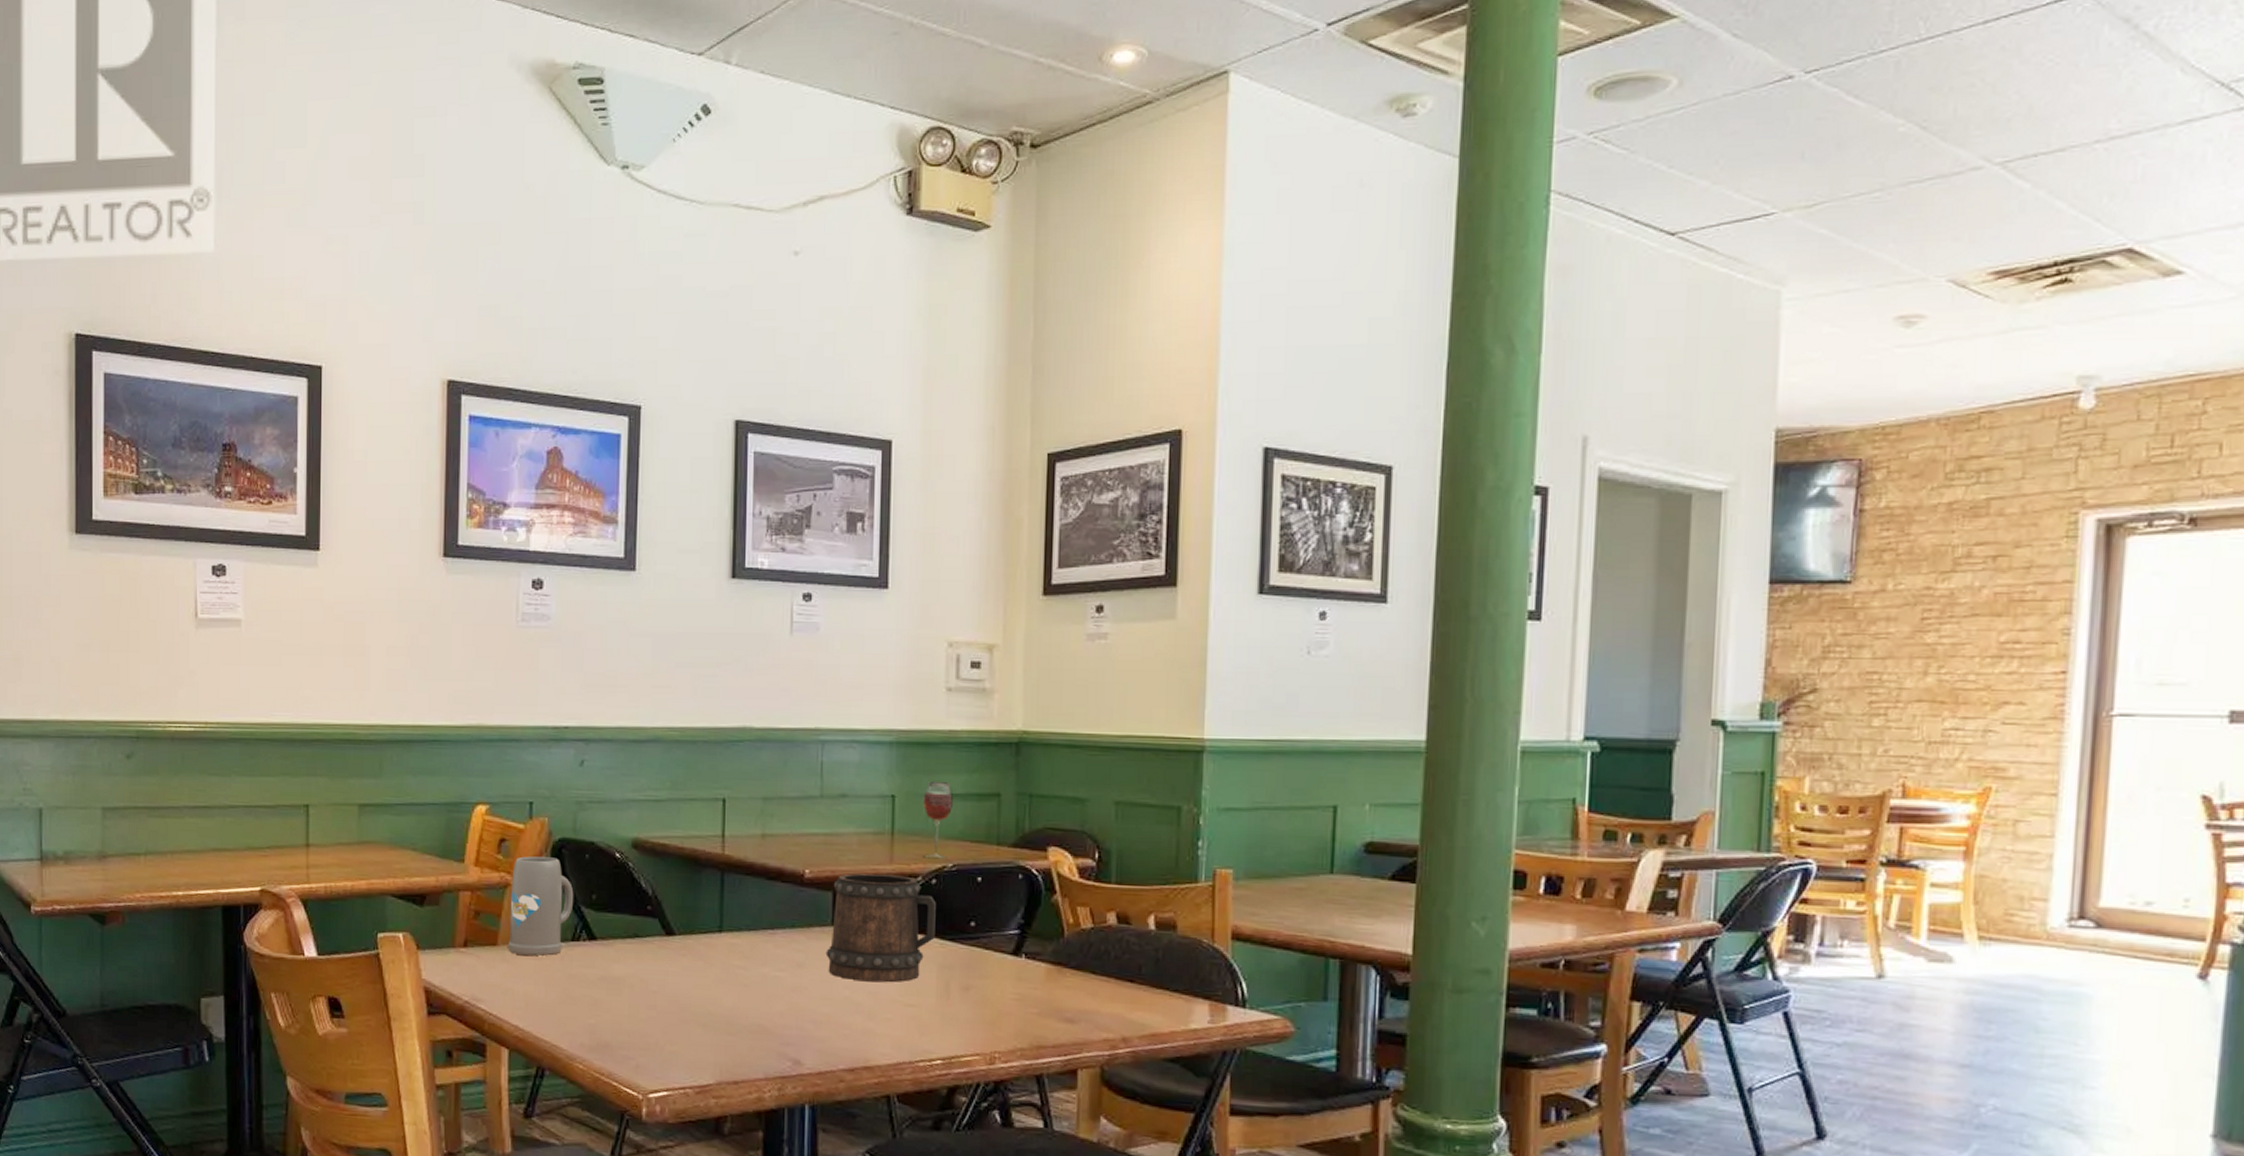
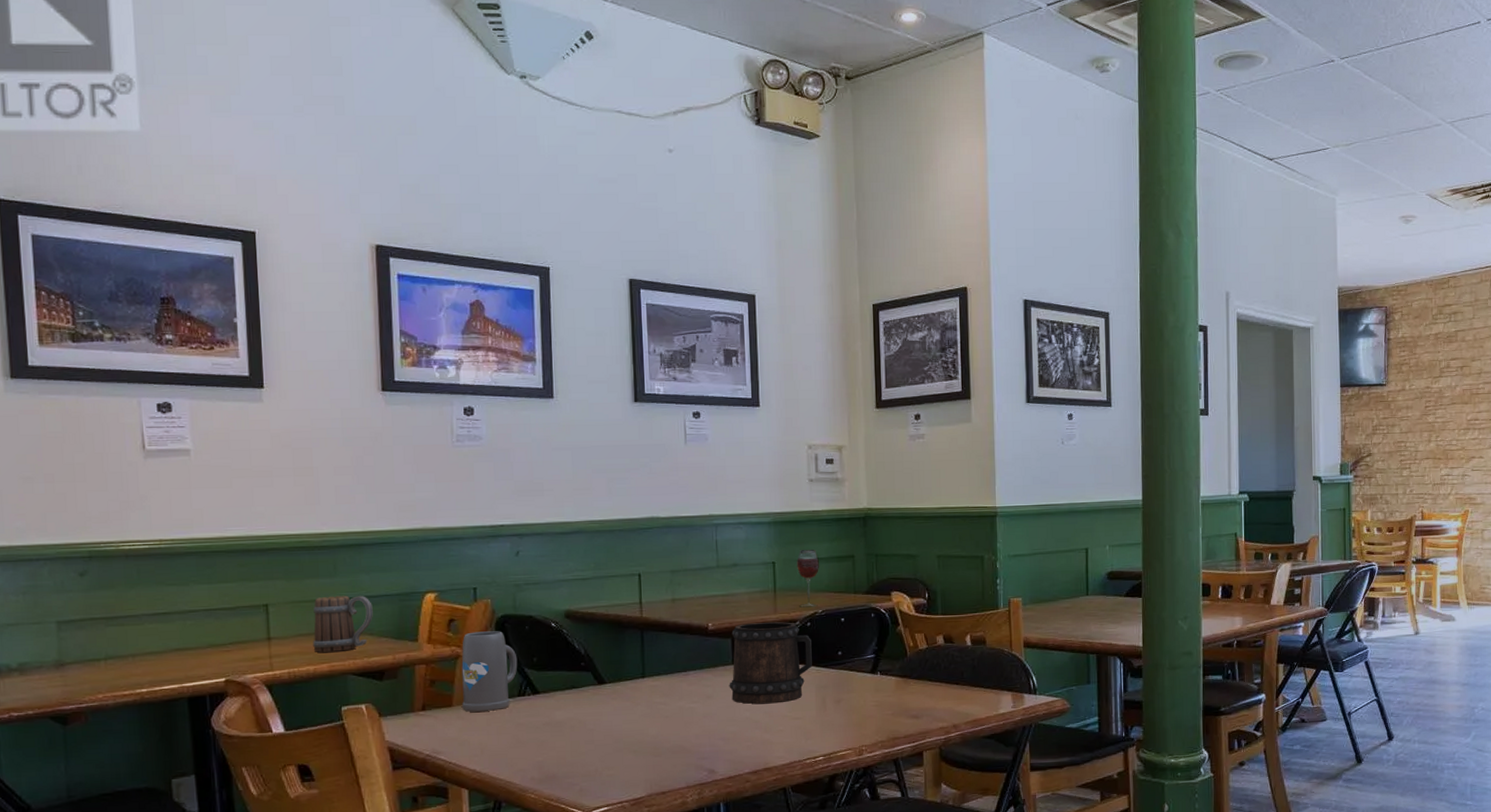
beer mug: none [352,800,418,868] -> present [313,595,373,653]

